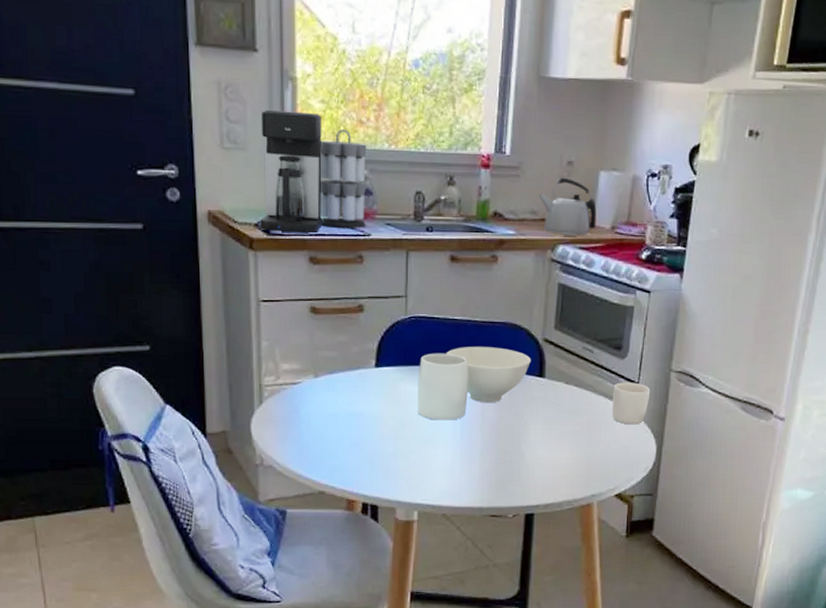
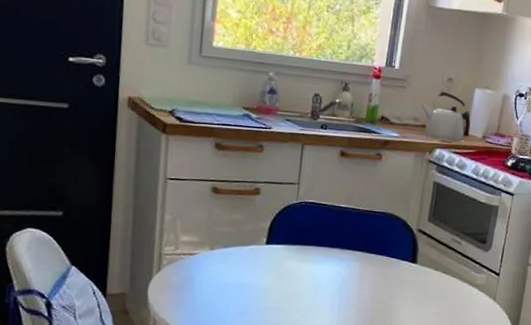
coffee maker: present [260,110,323,234] -> none [174,15,237,123]
spice rack: present [319,129,367,228] -> none [228,36,275,122]
mug: present [418,353,469,420] -> none [301,235,350,297]
bowl: present [446,347,532,402] -> none [330,231,406,283]
cup: present [611,382,651,425] -> none [474,272,510,311]

